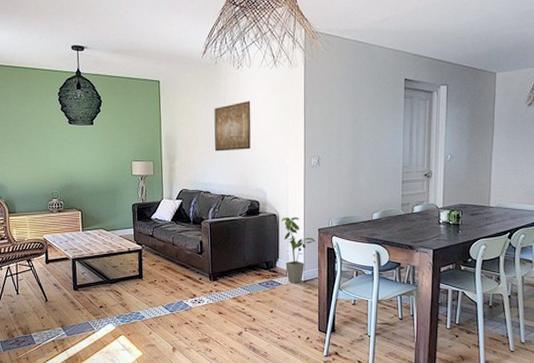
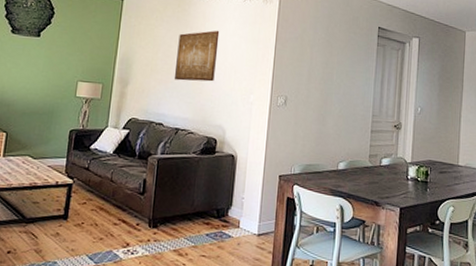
house plant: present [282,216,316,284] -> none [238,159,275,237]

